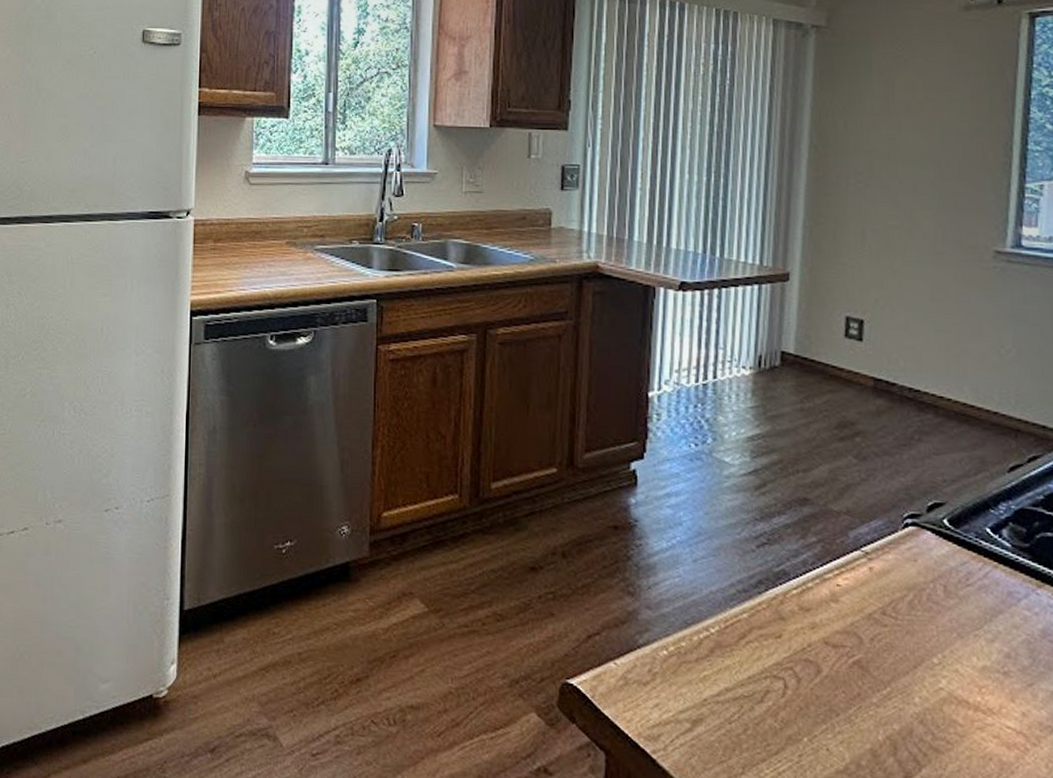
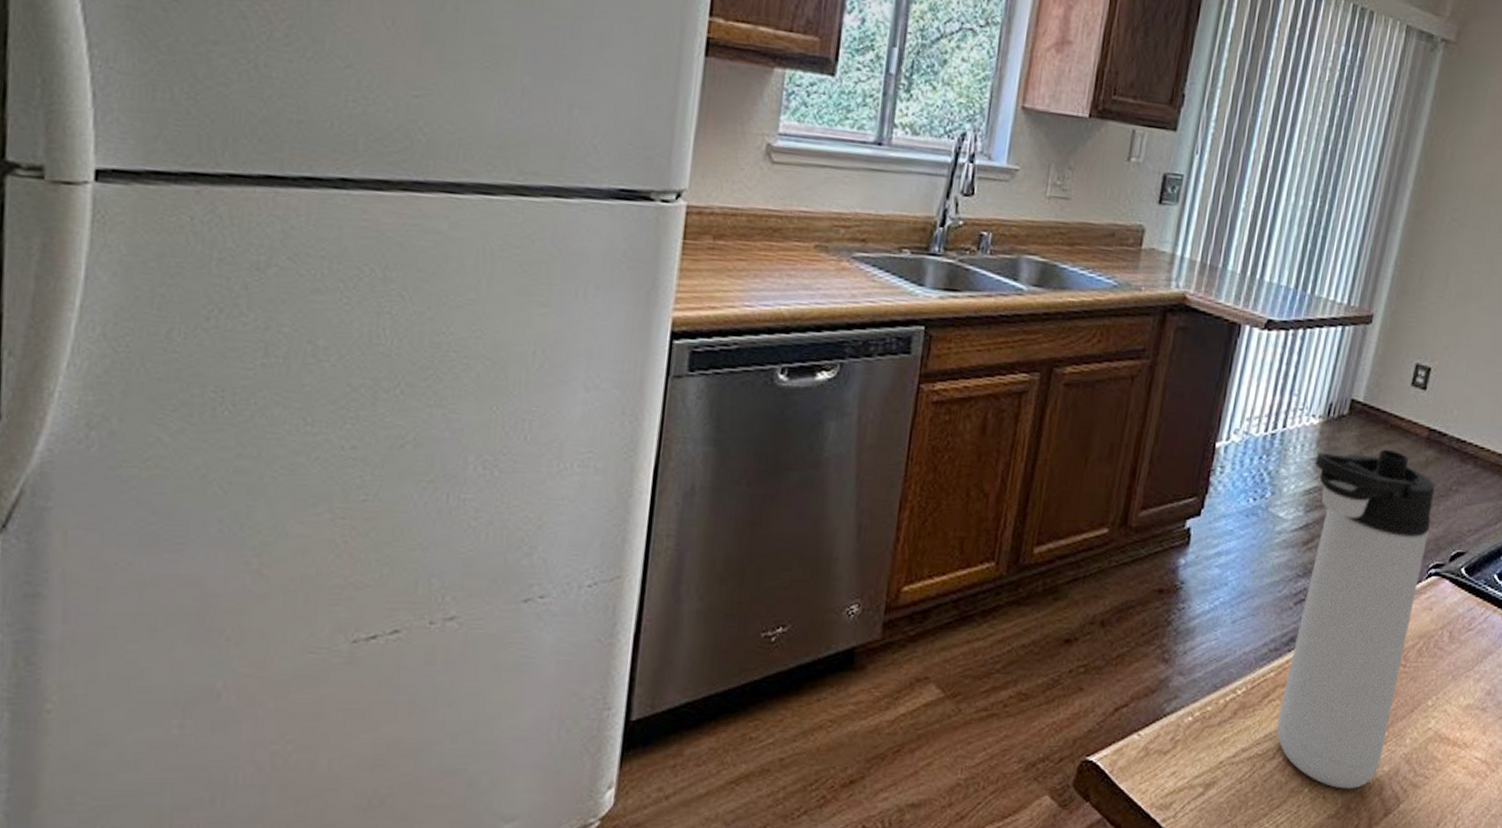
thermos bottle: none [753,398,897,745] -> present [1276,449,1435,789]

